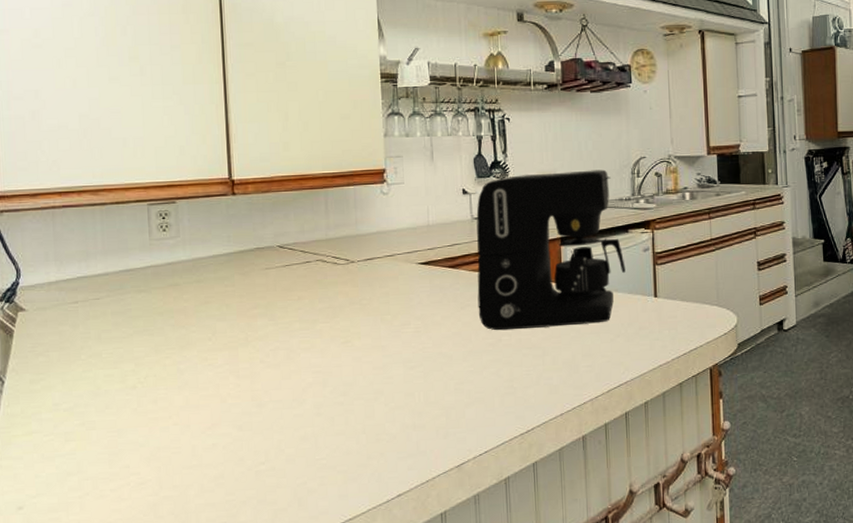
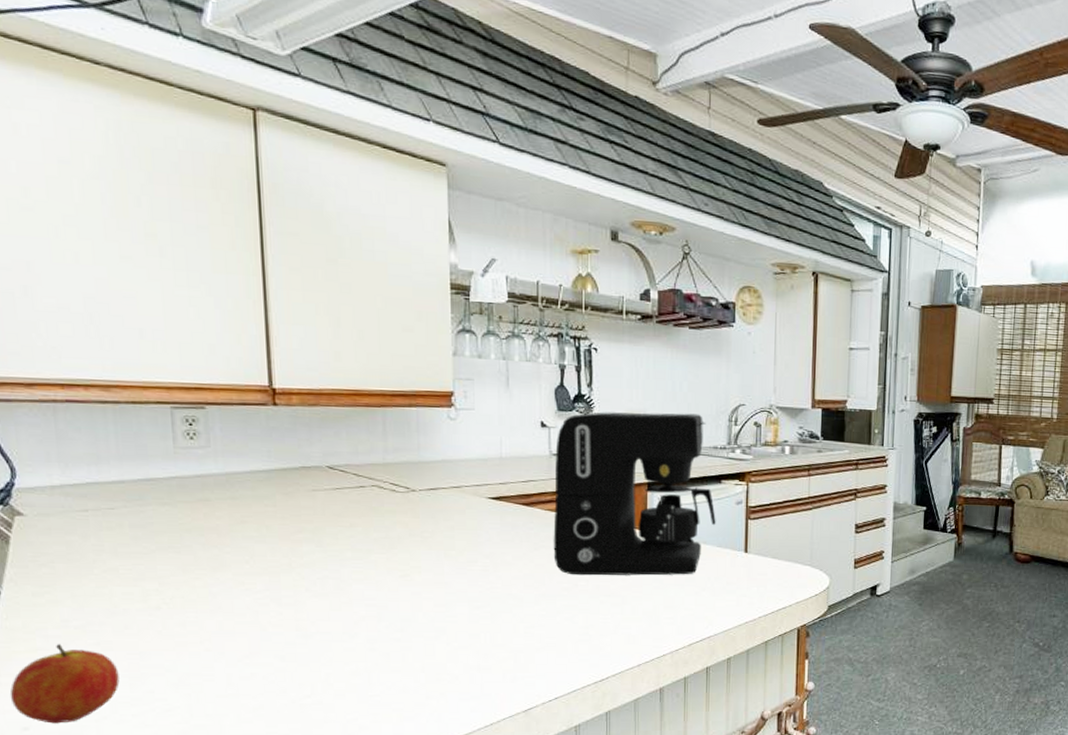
fruit: none [8,426,100,502] -> present [9,644,120,724]

